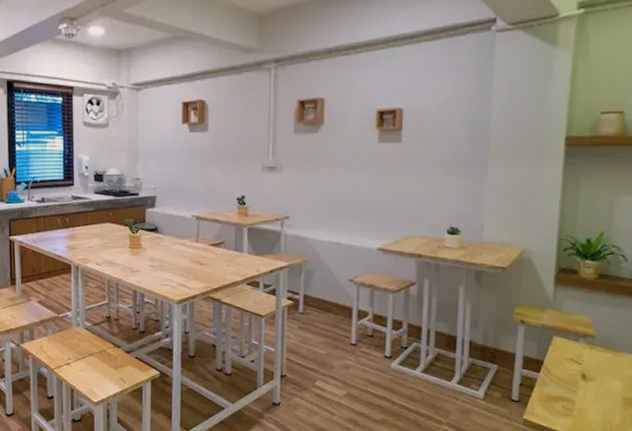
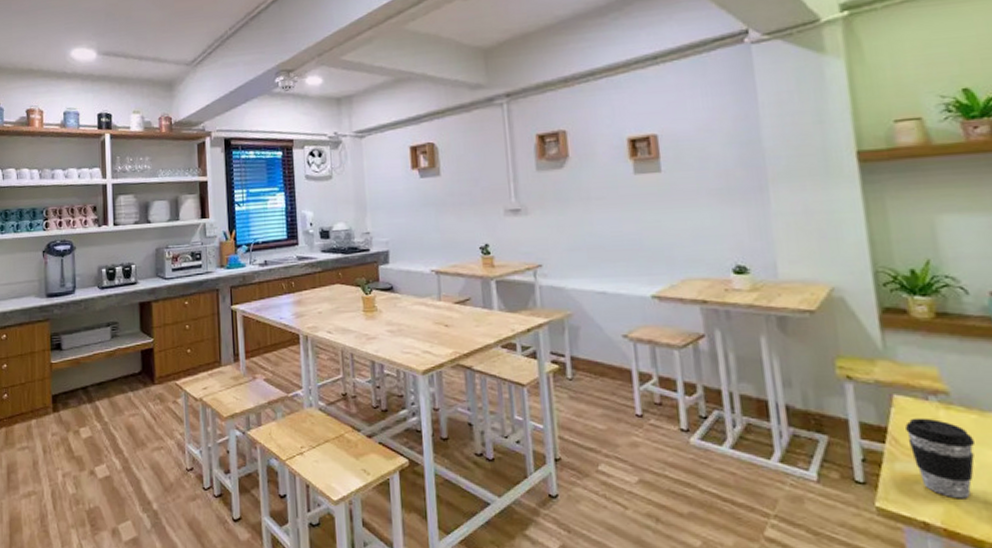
coffee cup: none [557,354,606,415] -> present [905,418,976,499]

